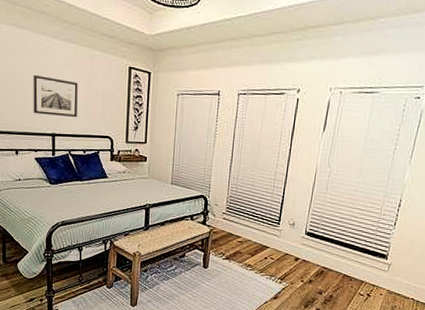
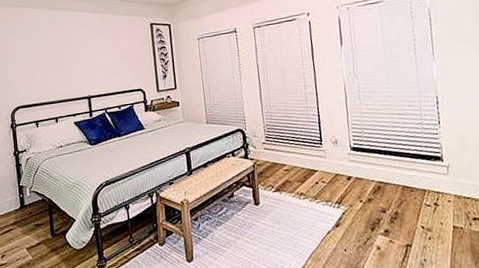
wall art: present [33,74,78,118] -> none [66,45,109,81]

